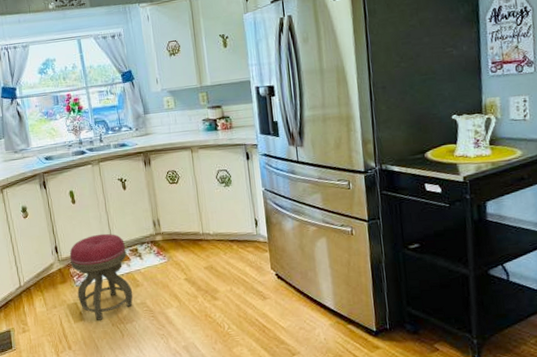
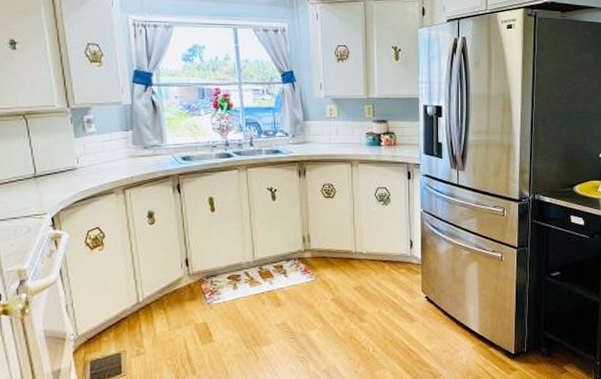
stool: present [69,233,133,320] -> none [202,247,273,342]

